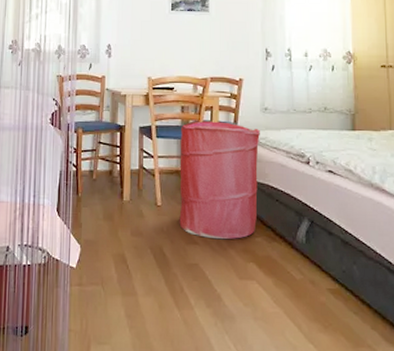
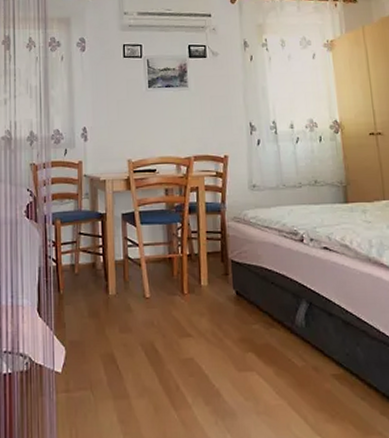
laundry hamper: present [179,121,260,240] -> none [166,202,253,330]

